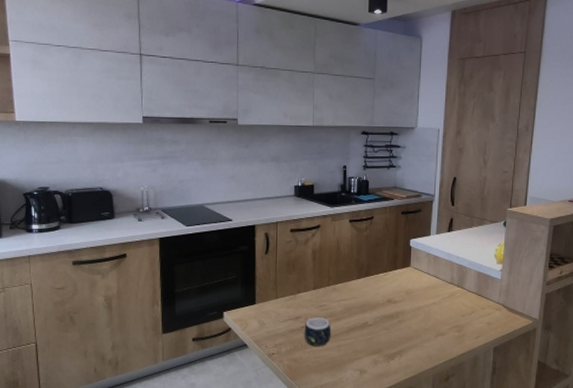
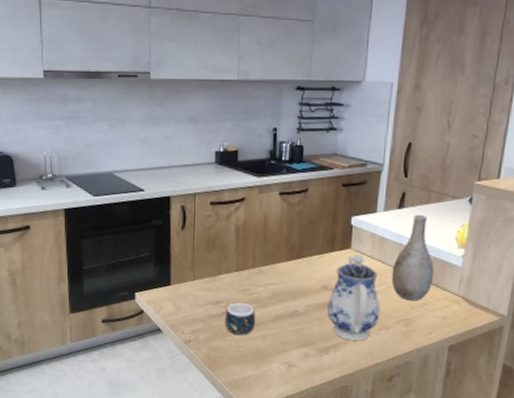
teapot: none [392,271,437,347] -> present [327,254,381,341]
vase: none [445,236,479,310] -> present [391,214,435,301]

